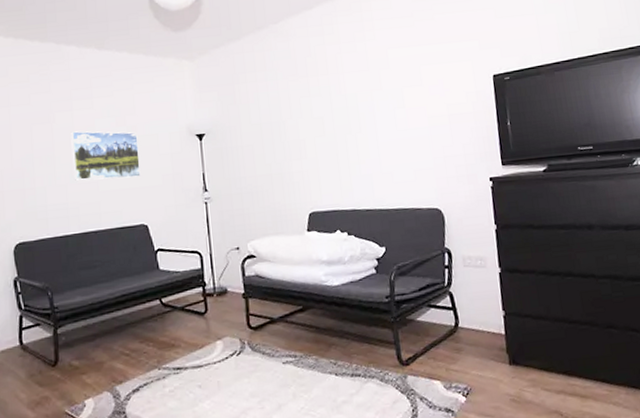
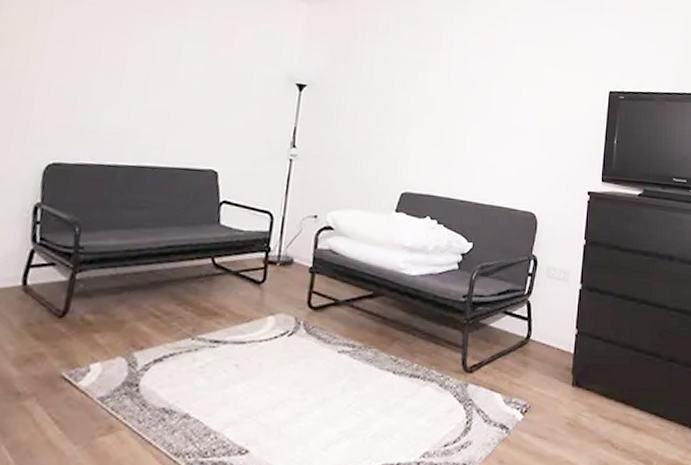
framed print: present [70,131,141,181] -> none [142,48,230,116]

